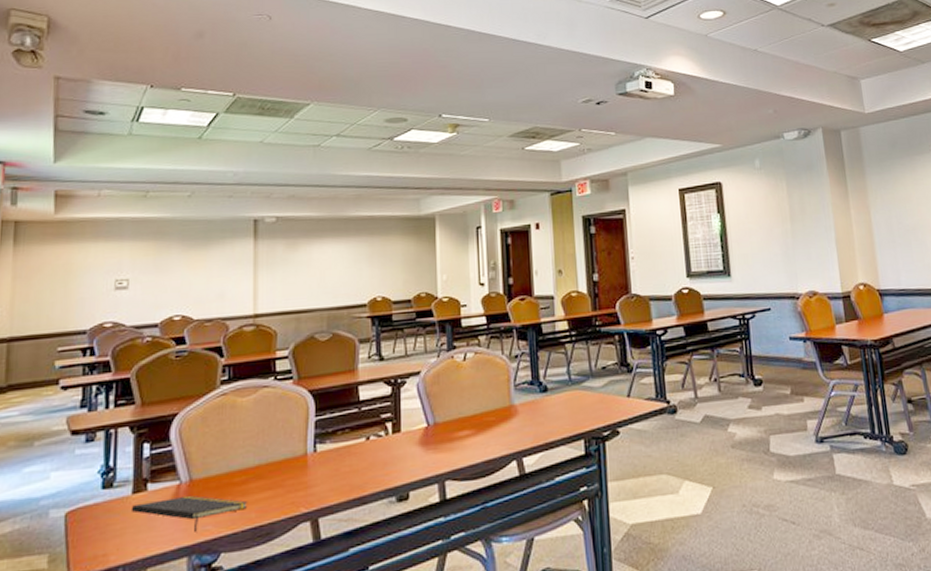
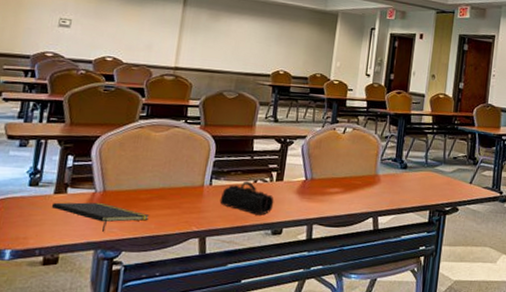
pencil case: none [328,439,394,481] -> present [219,181,274,215]

